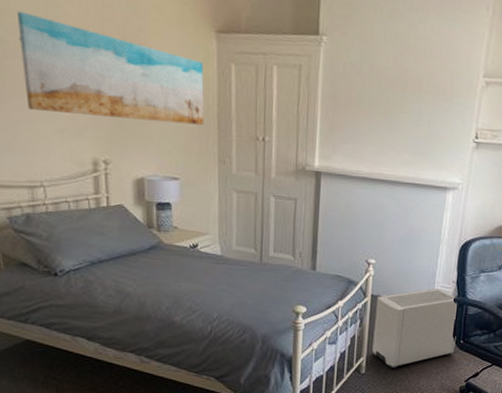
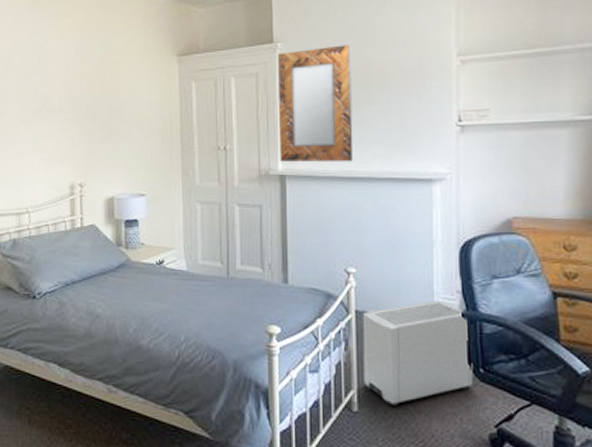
wall art: present [16,11,205,125] -> none [16,65,168,145]
home mirror: none [317,47,392,166] -> present [277,44,354,163]

